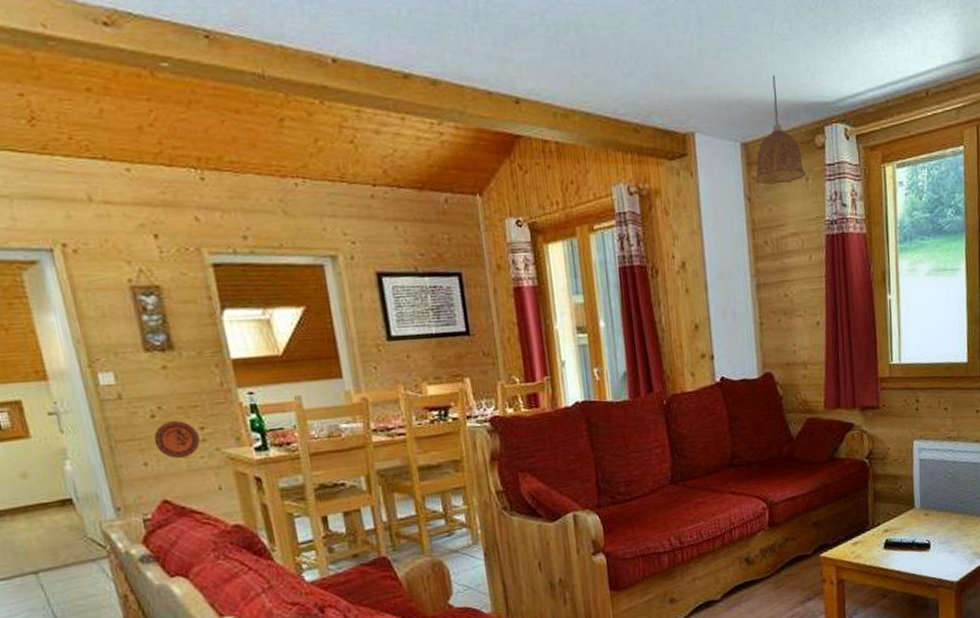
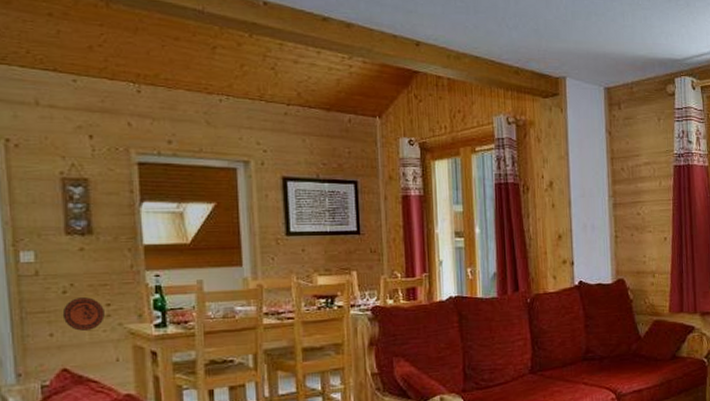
pendant lamp: present [754,76,805,185] -> none [615,36,658,122]

